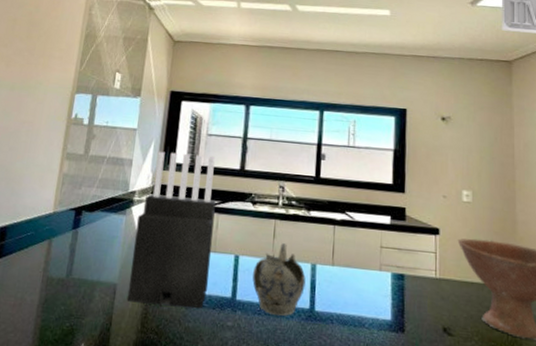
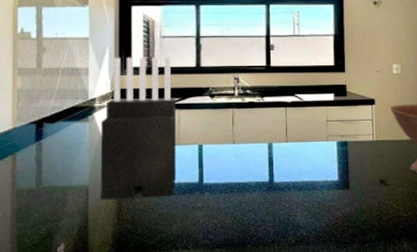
teapot: present [252,243,306,316] -> none [217,129,264,191]

